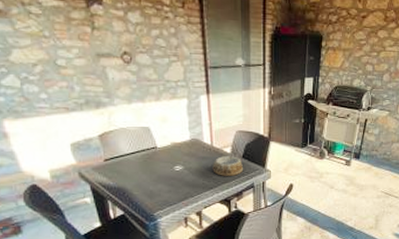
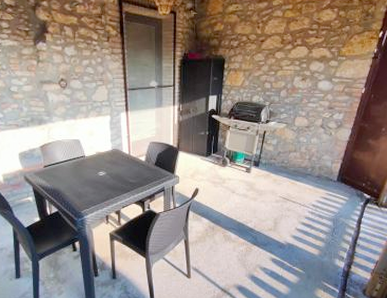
ashtray: present [212,156,244,176] -> none [130,164,156,181]

